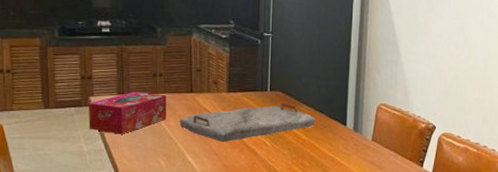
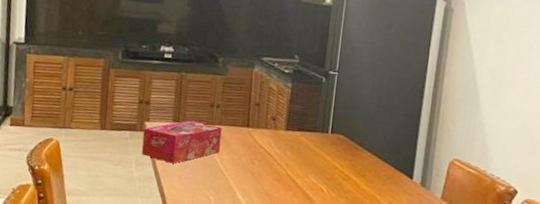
serving tray: present [179,104,316,143] -> none [232,148,379,184]

